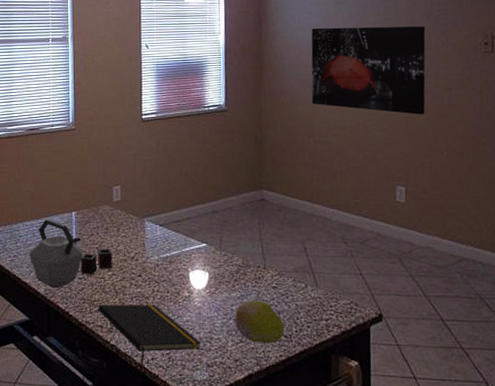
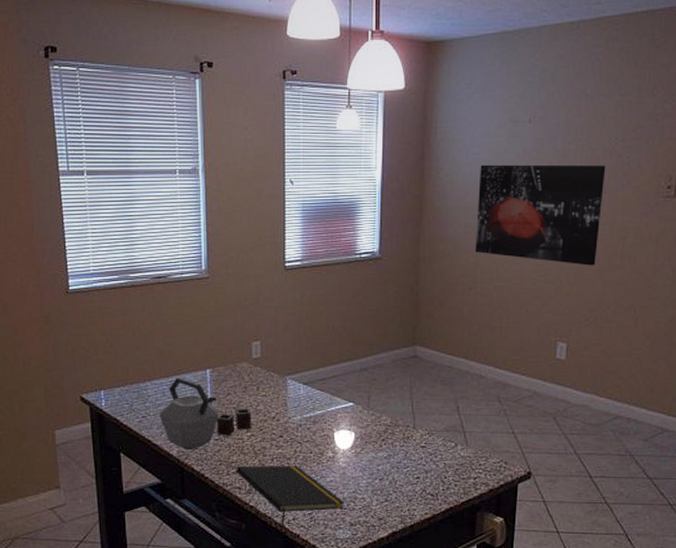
fruit: present [235,300,285,343] -> none [380,460,432,502]

